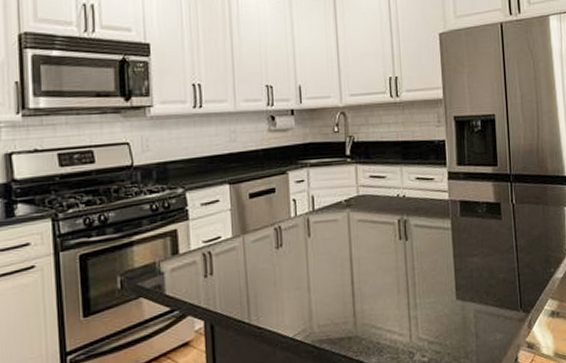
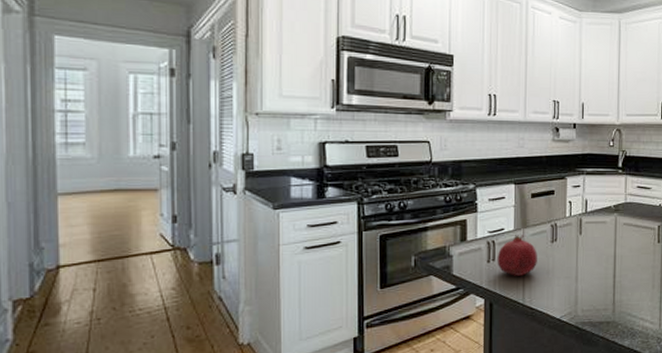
fruit: none [215,241,262,291] -> present [497,234,537,276]

